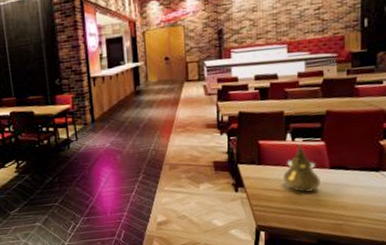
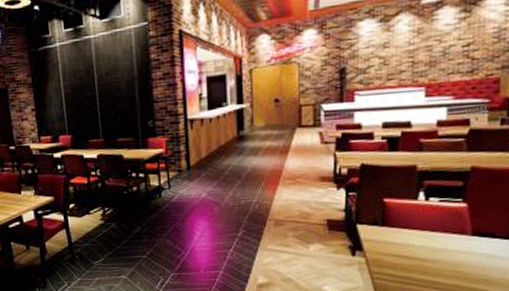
teapot: present [283,144,322,192] -> none [412,205,461,261]

